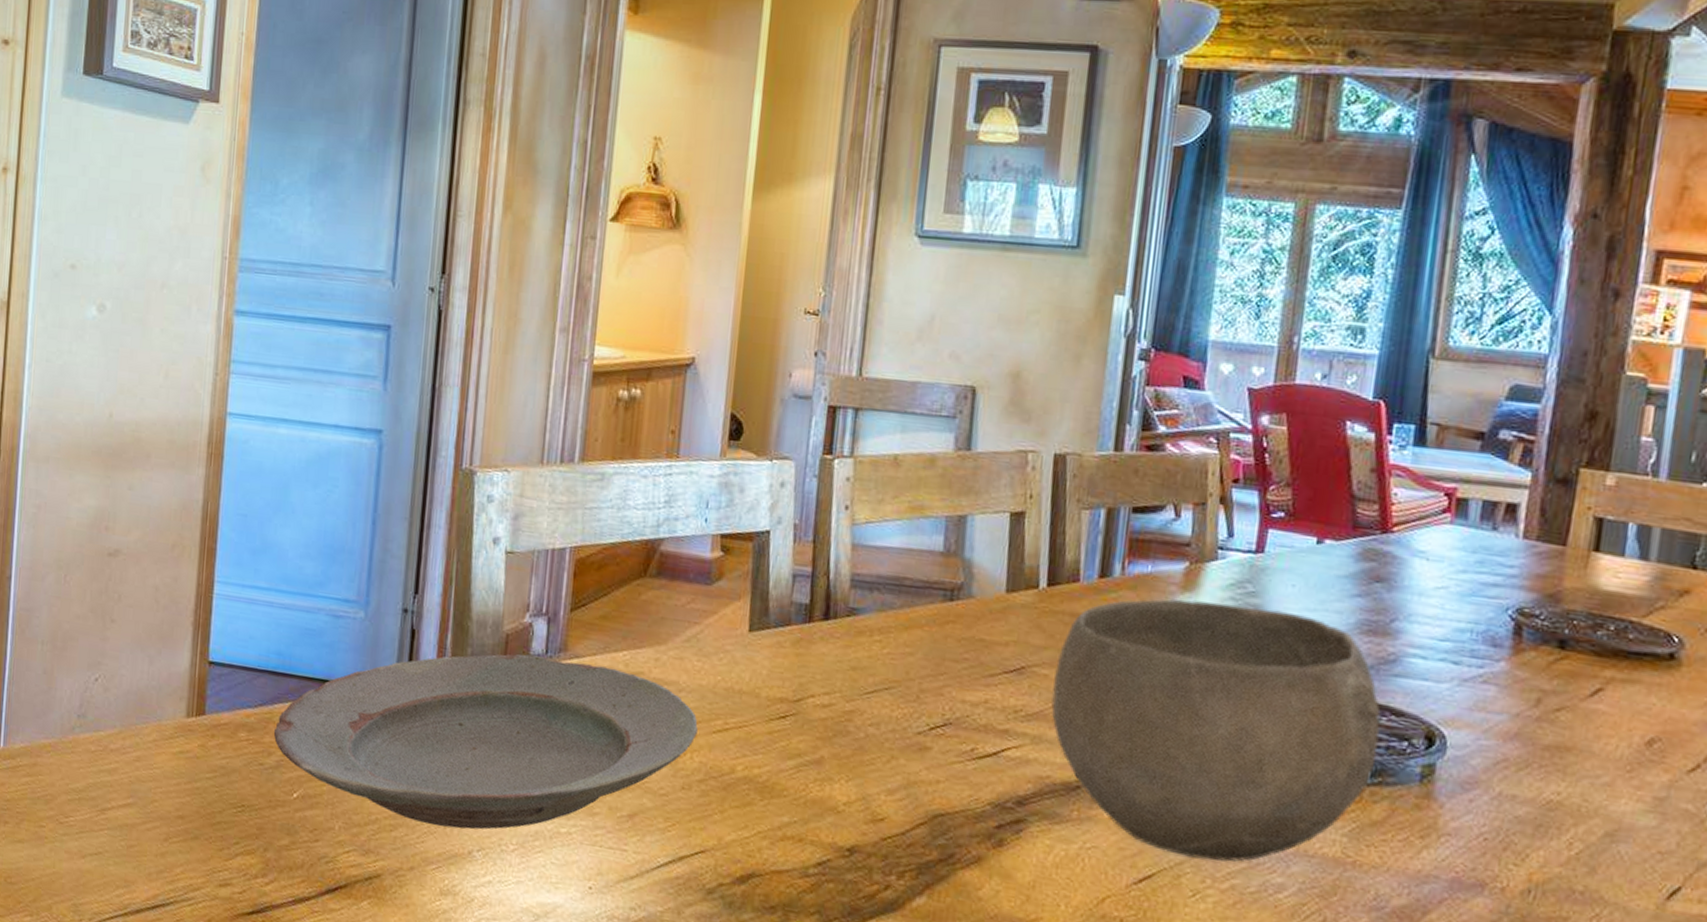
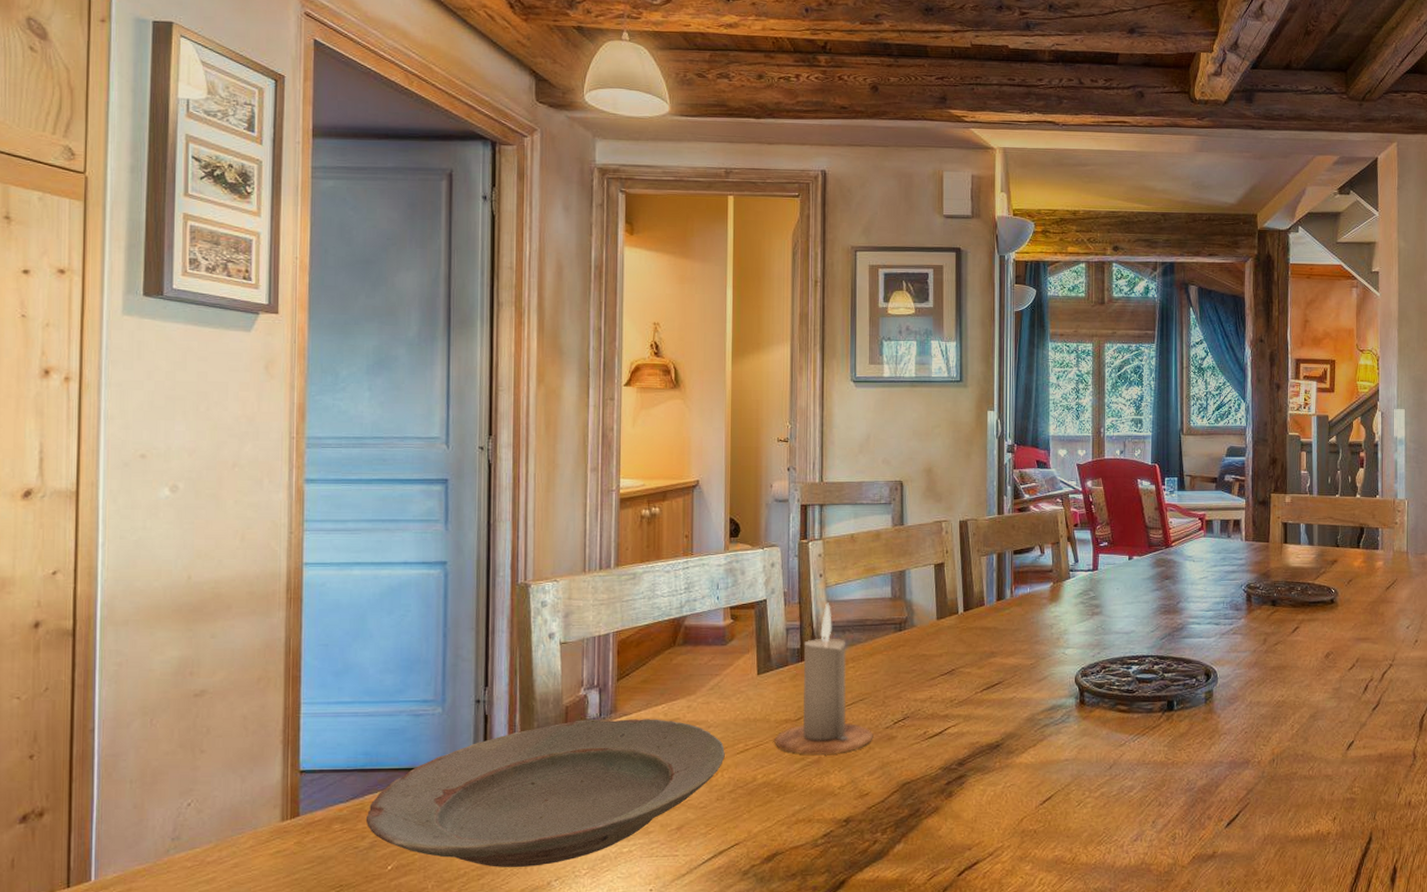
candle: none [763,546,899,758] -> present [774,602,873,755]
bowl: present [1051,599,1381,862] -> none [974,606,1179,779]

